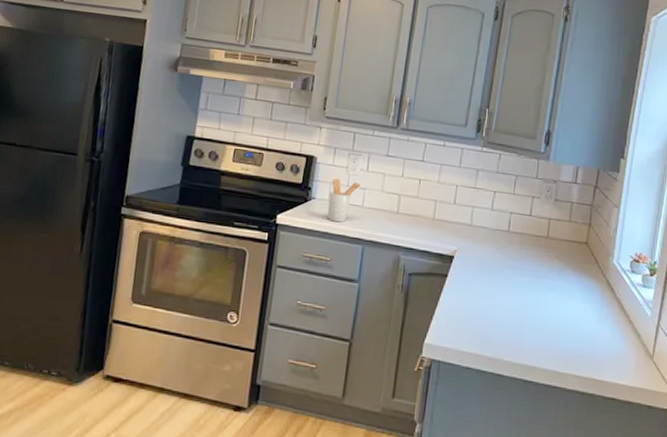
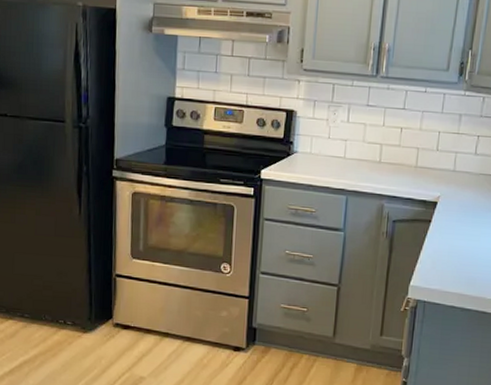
utensil holder: present [327,177,361,223] -> none [310,130,342,175]

